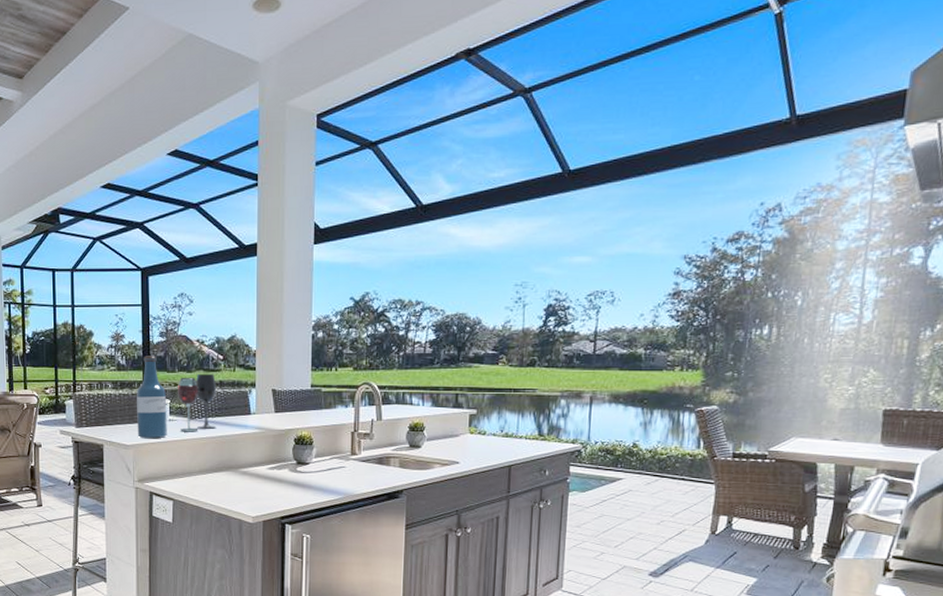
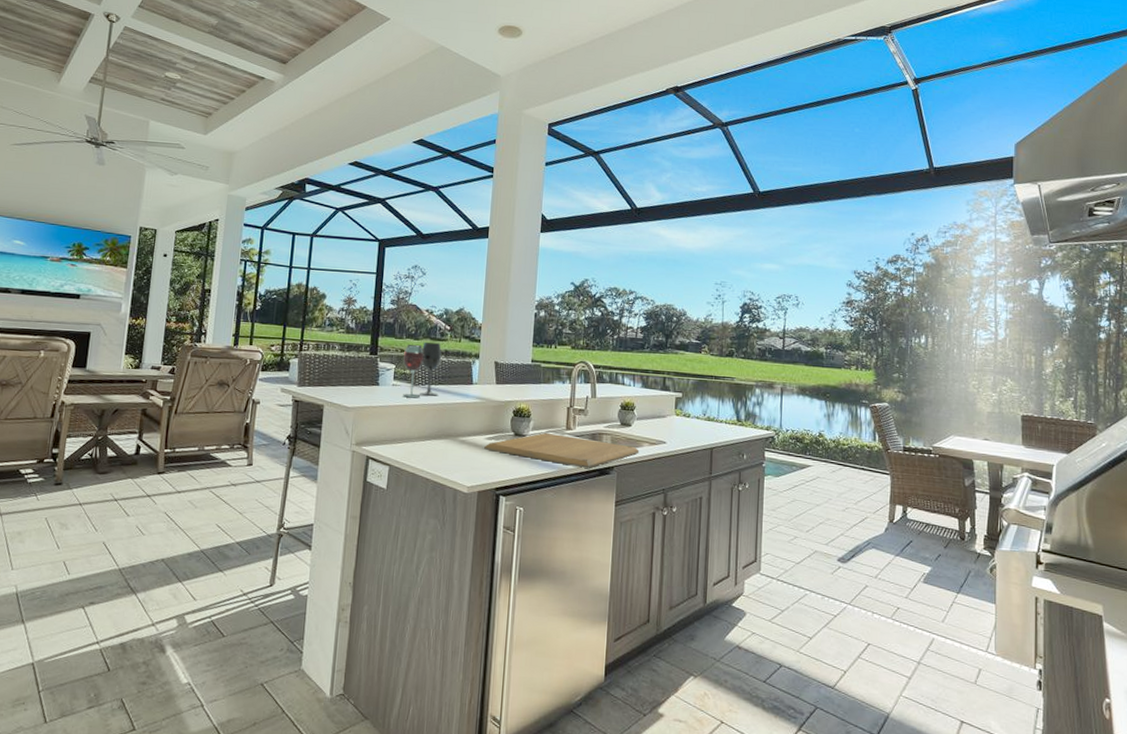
beer bottle: present [137,356,167,439] -> none [359,321,392,402]
chopping board: none [267,459,431,493] -> present [484,432,640,469]

